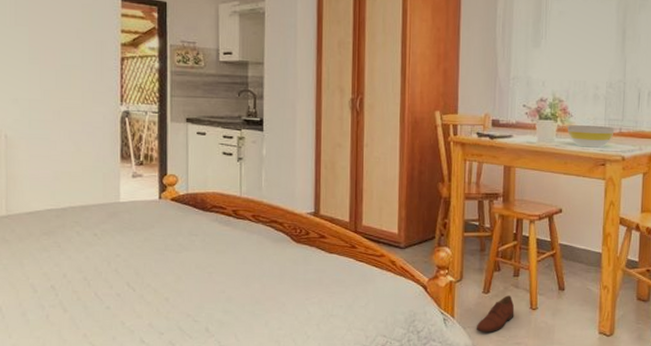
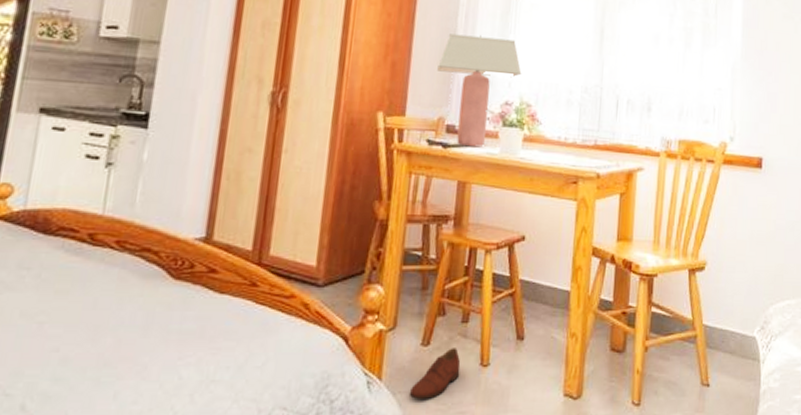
table lamp: none [481,42,554,138] -> present [437,33,522,148]
bowl: present [567,125,615,148] -> none [534,134,589,162]

